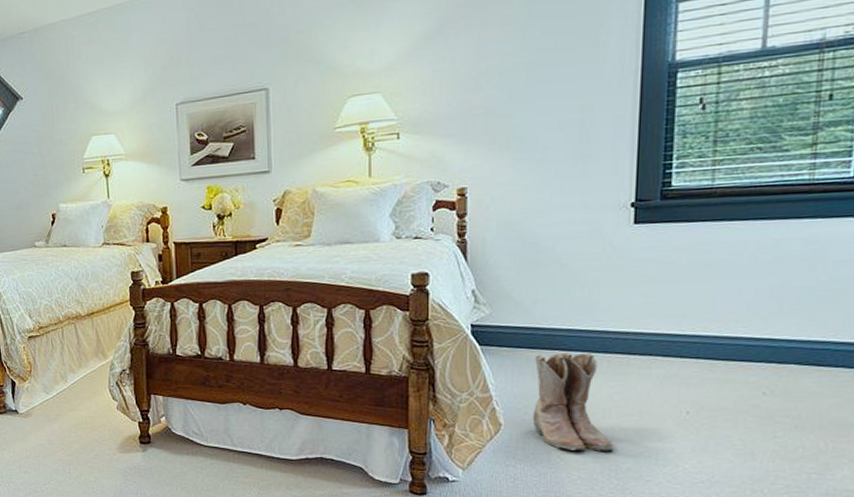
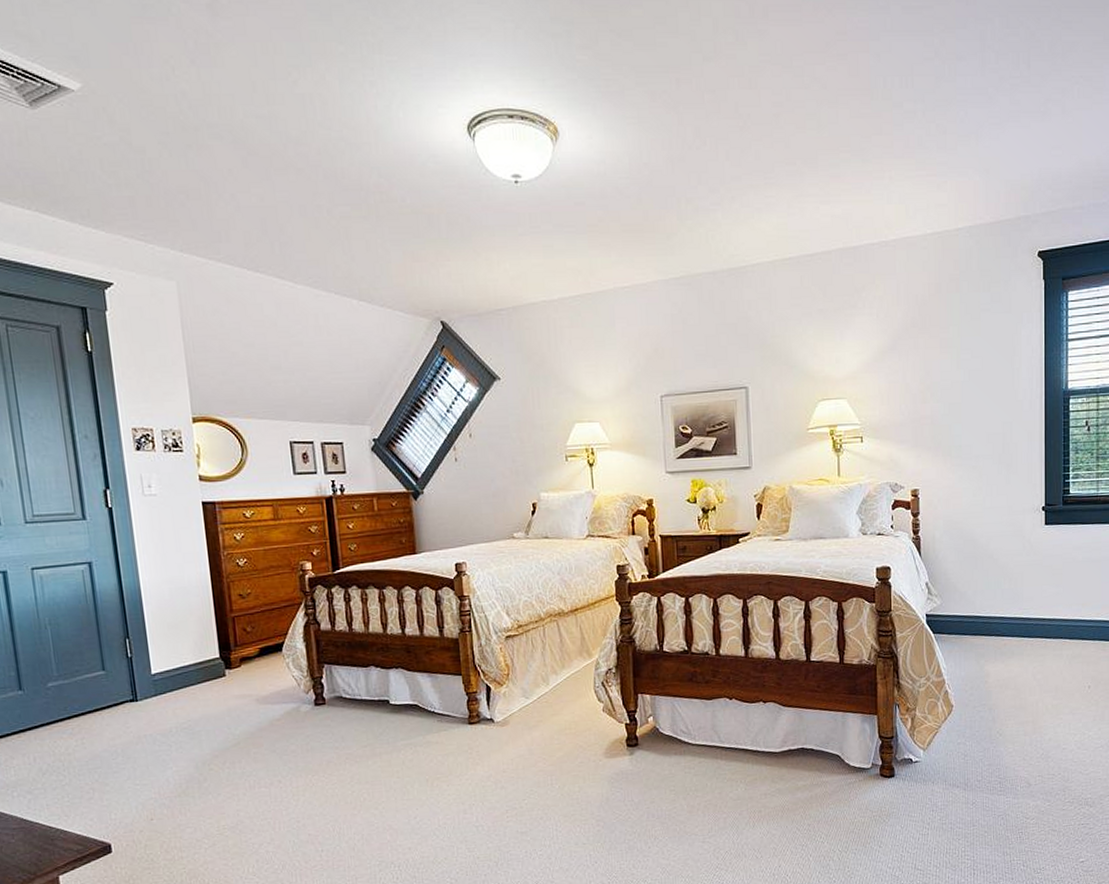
boots: present [532,352,614,452] -> none [977,637,1039,726]

